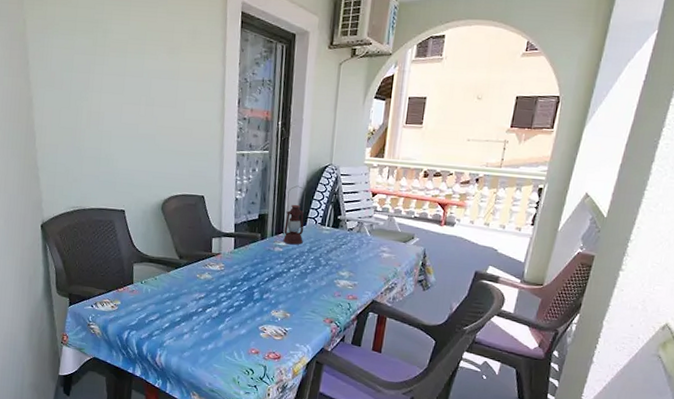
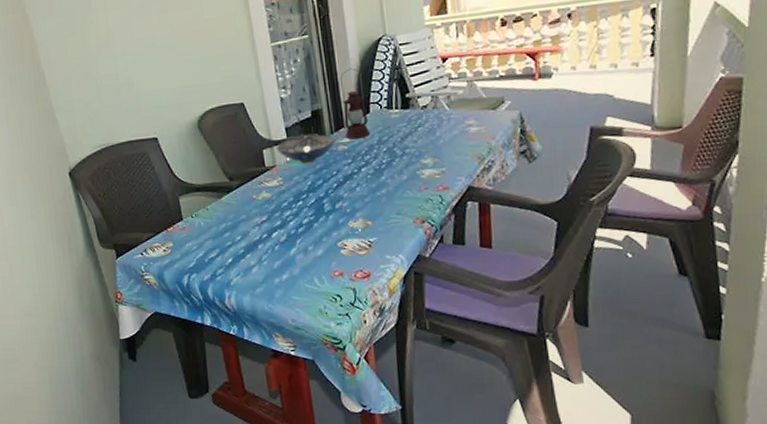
bowl: none [223,233,274,257] -> present [275,134,335,164]

